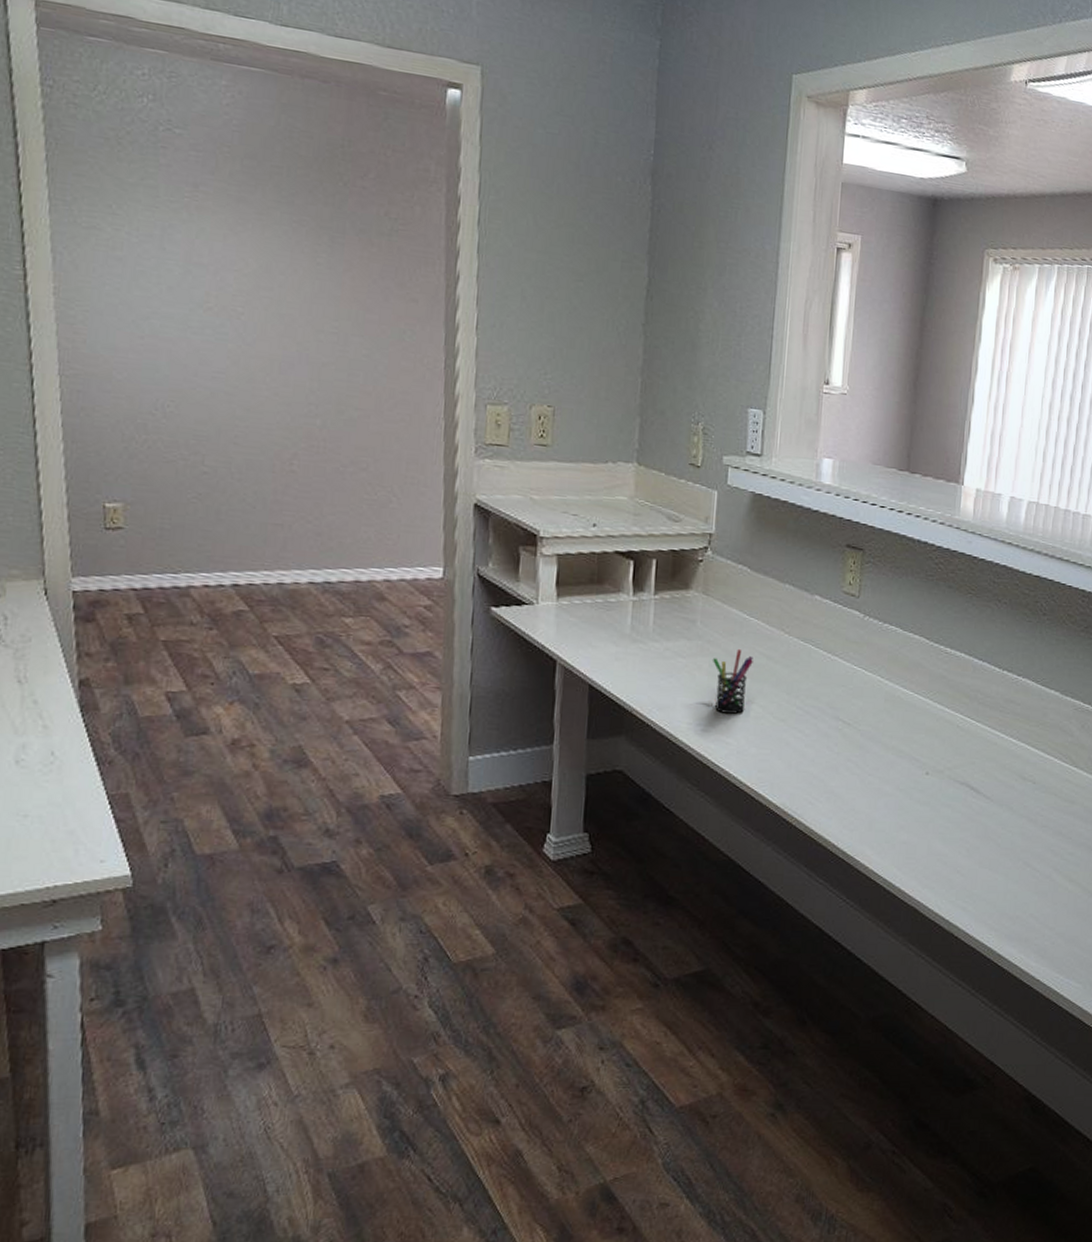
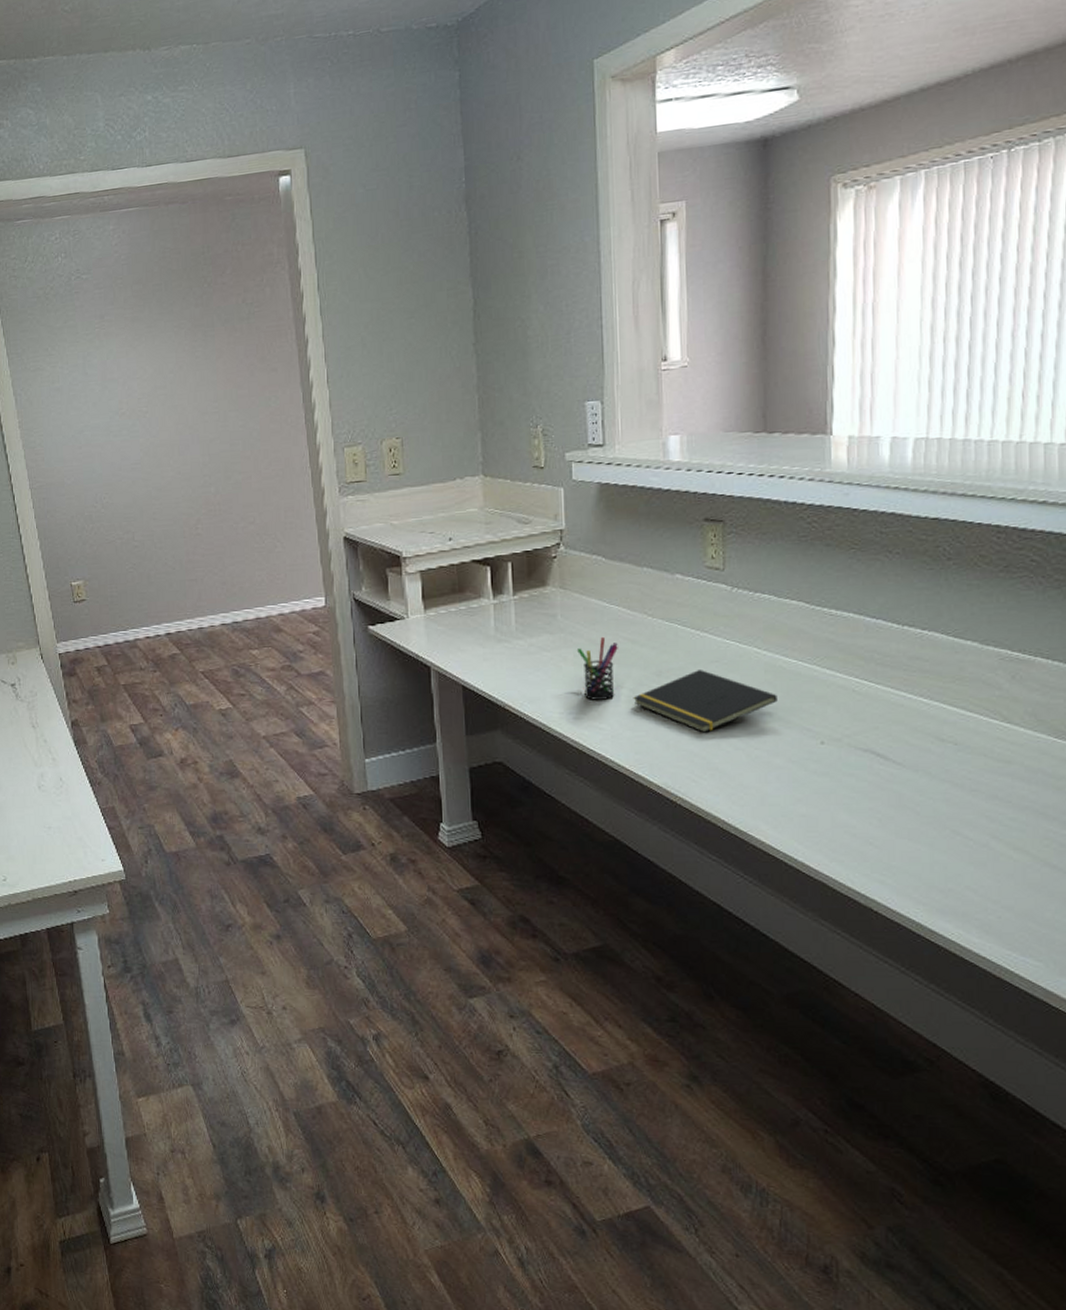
notepad: none [762,692,893,756] -> present [633,670,778,733]

